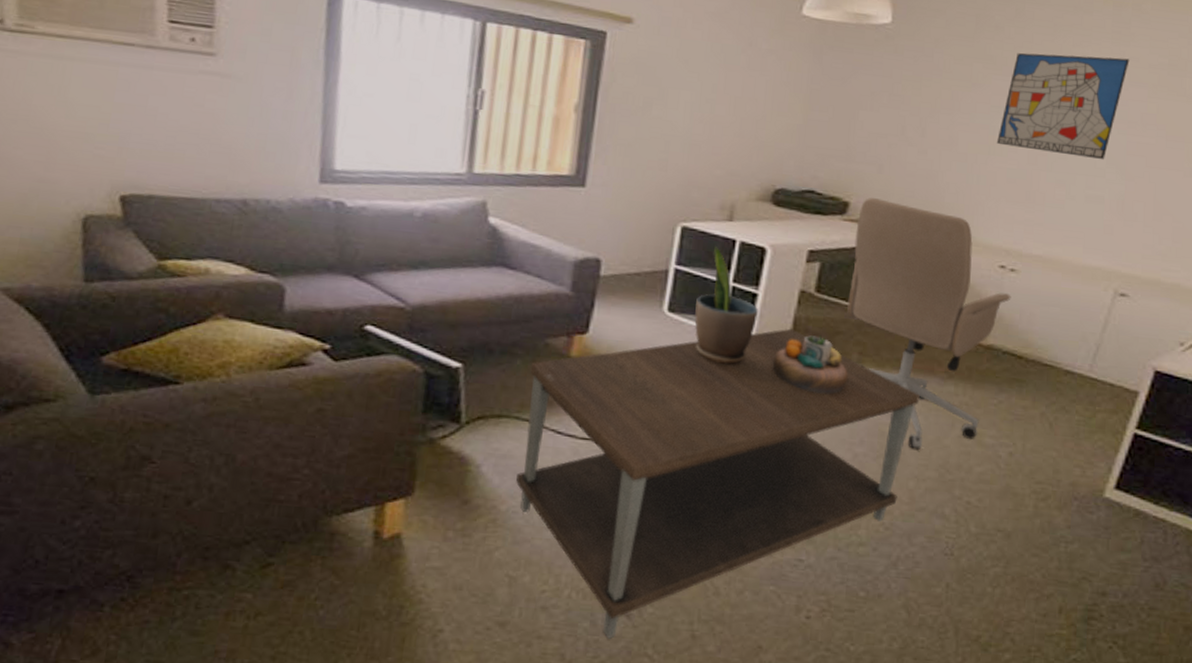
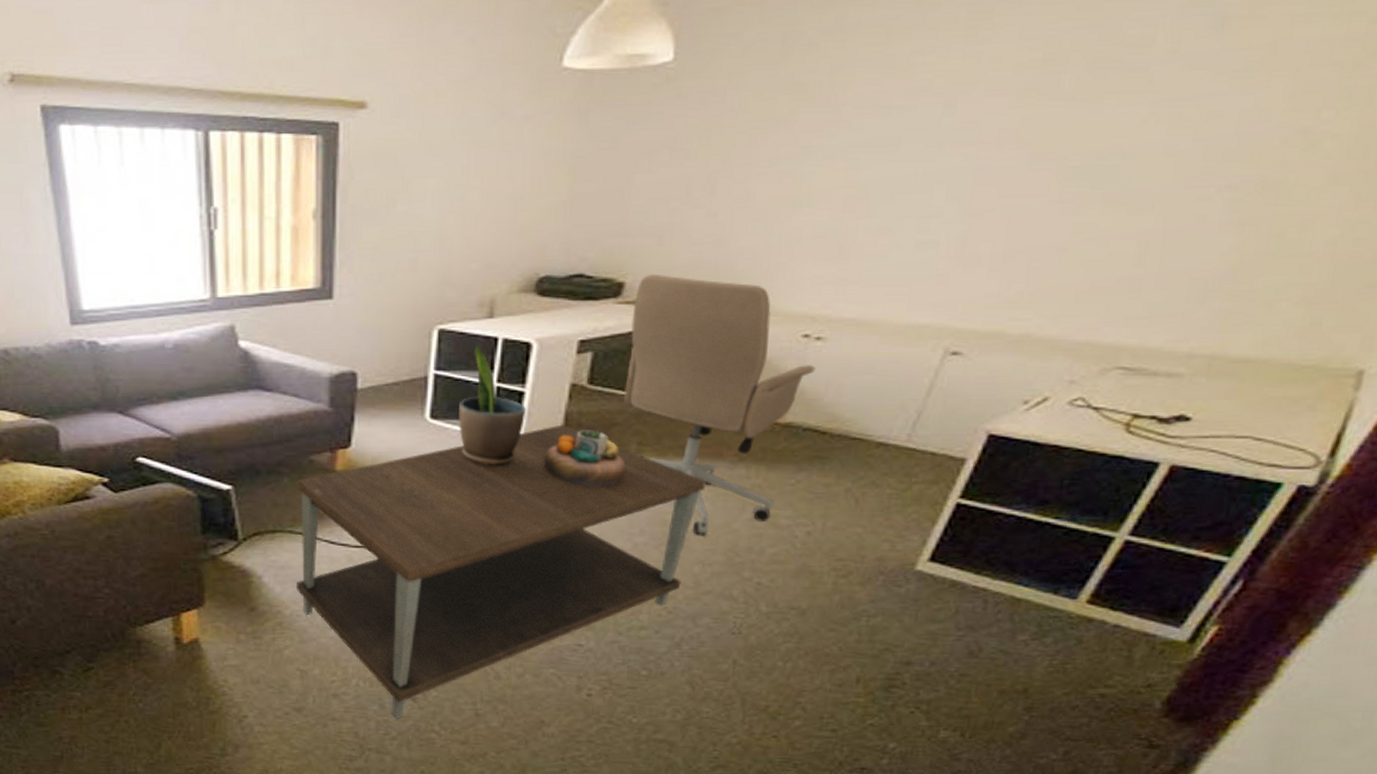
wall art: present [997,52,1130,160] -> none [805,60,988,196]

